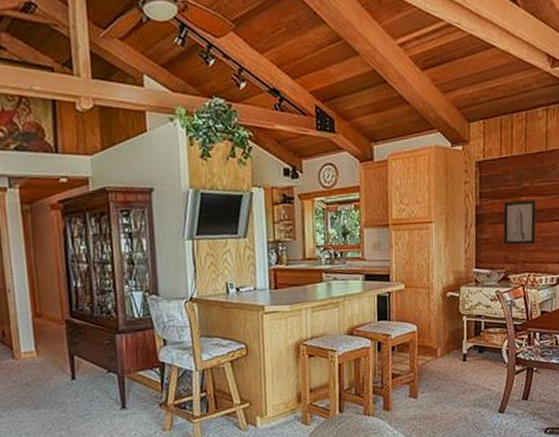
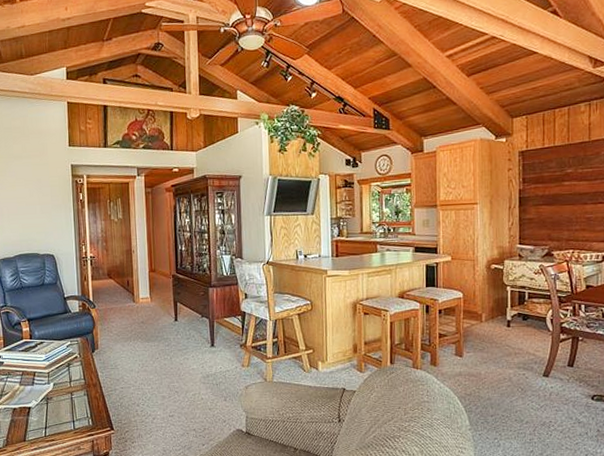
wall art: present [503,200,536,245] -> none [546,184,580,225]

